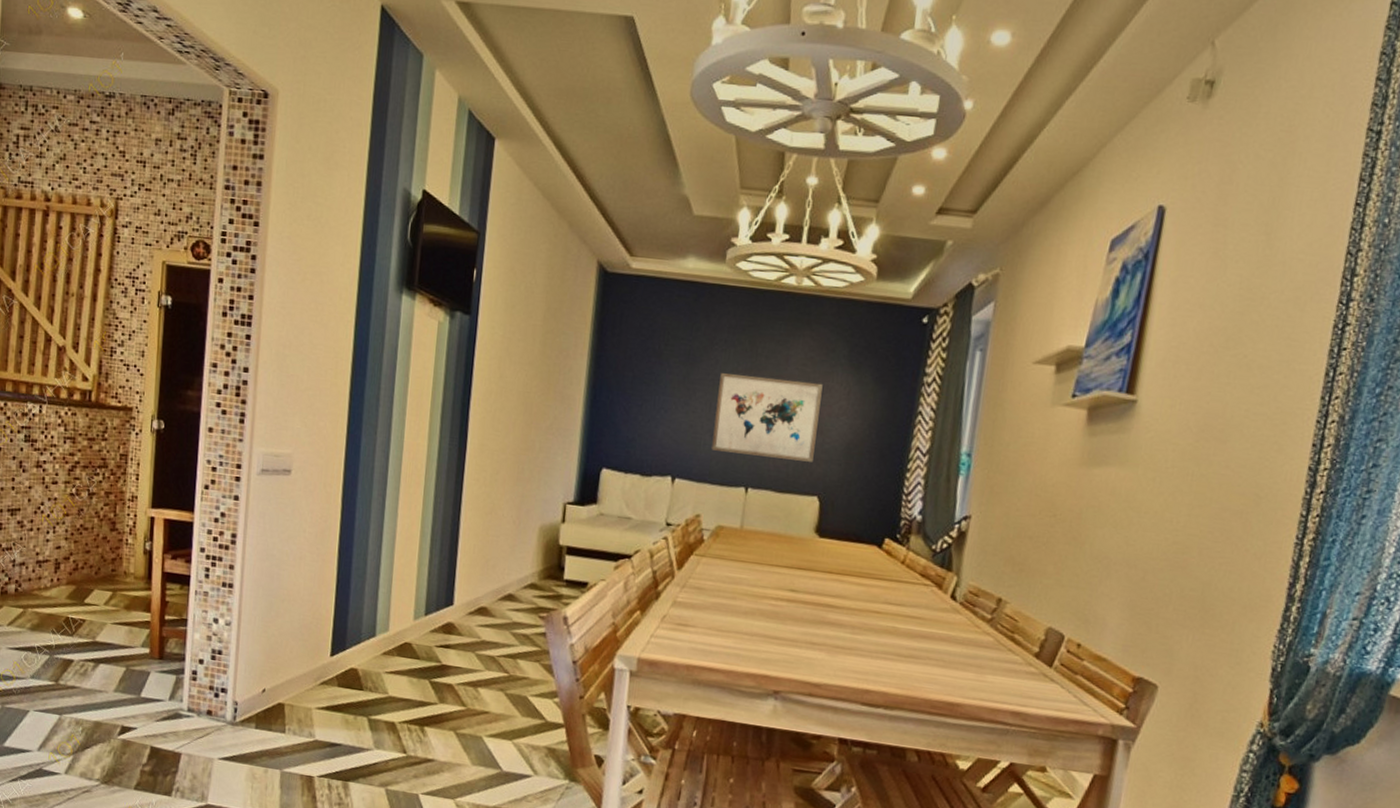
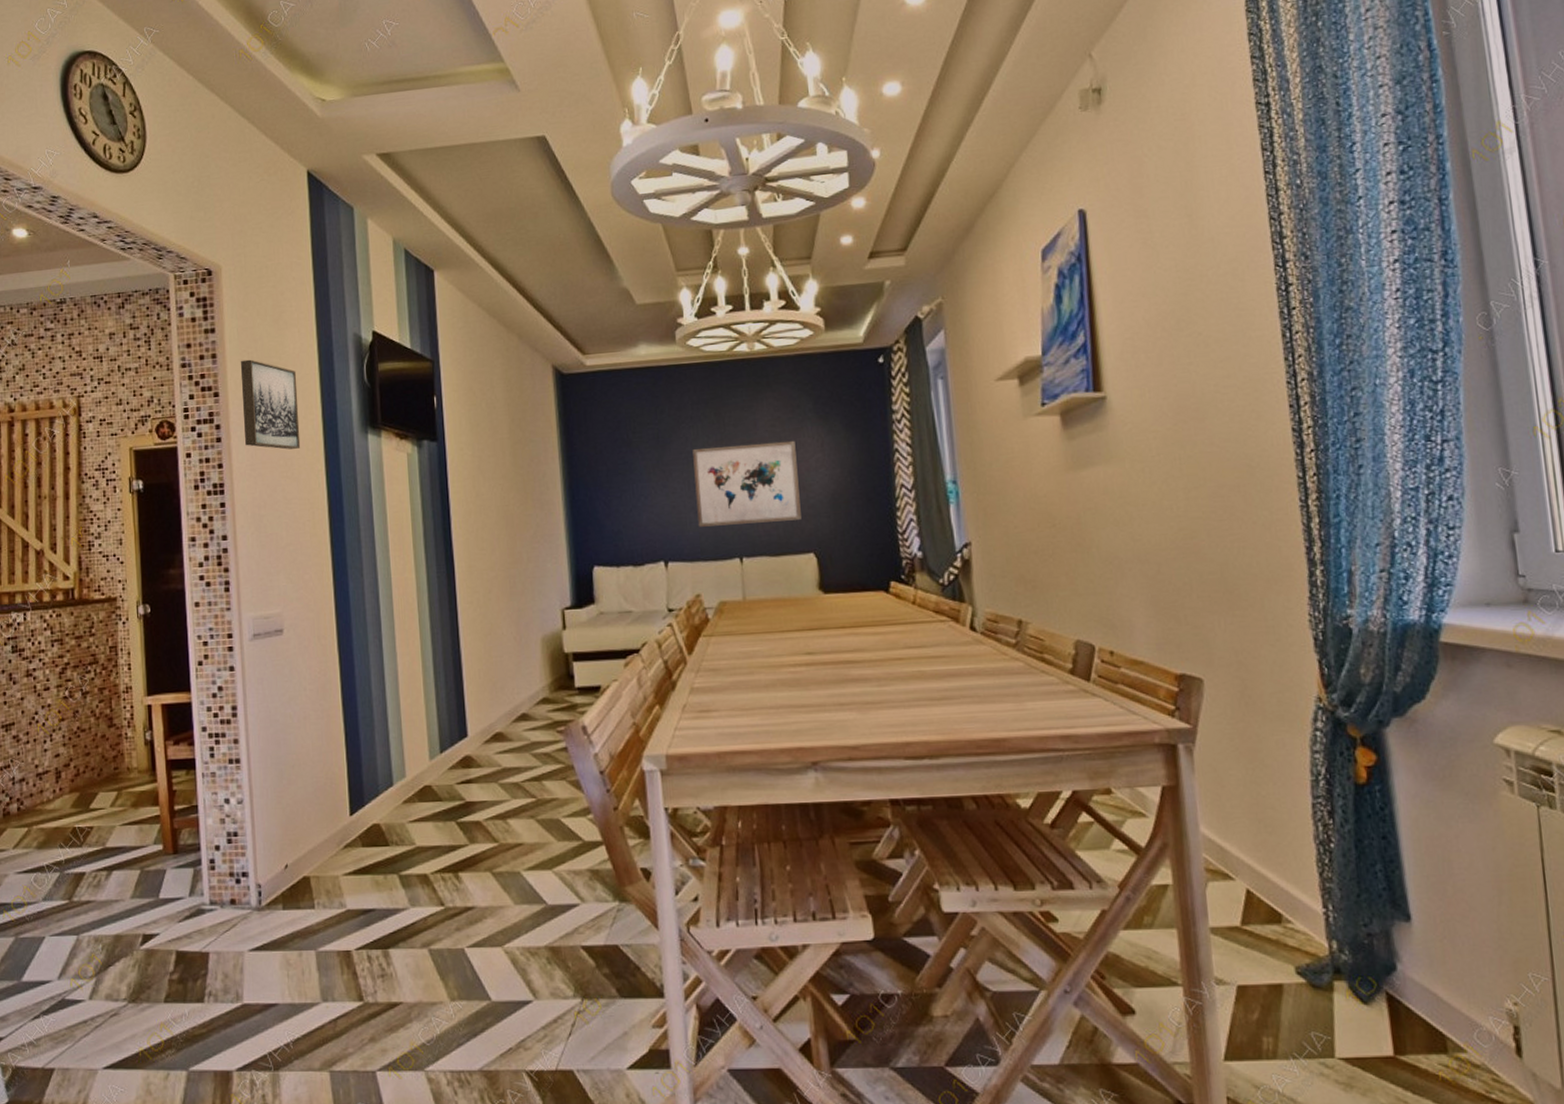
wall art: none [279,193,340,295] -> present [240,359,301,450]

